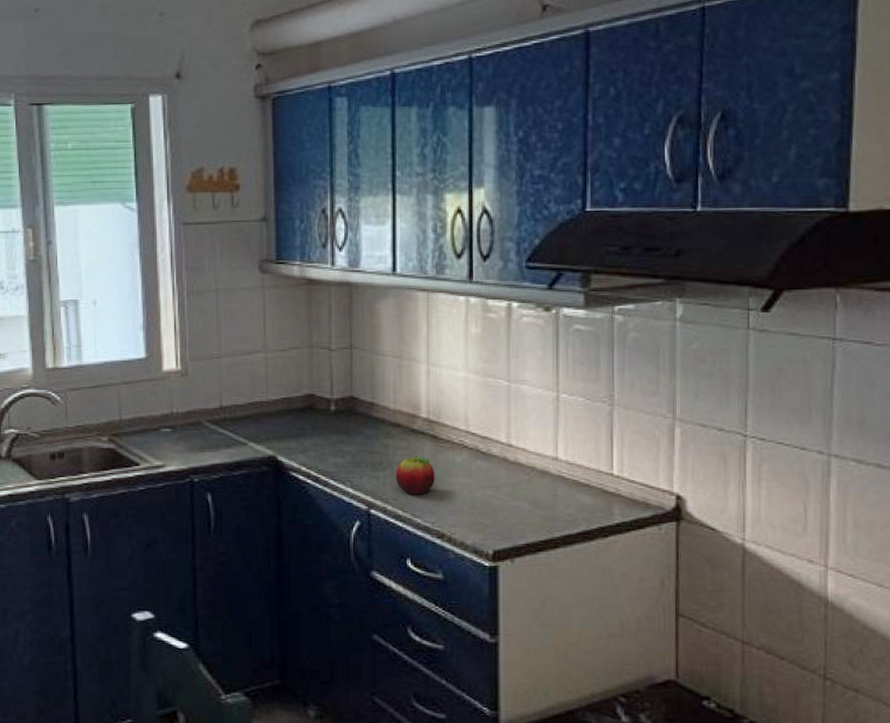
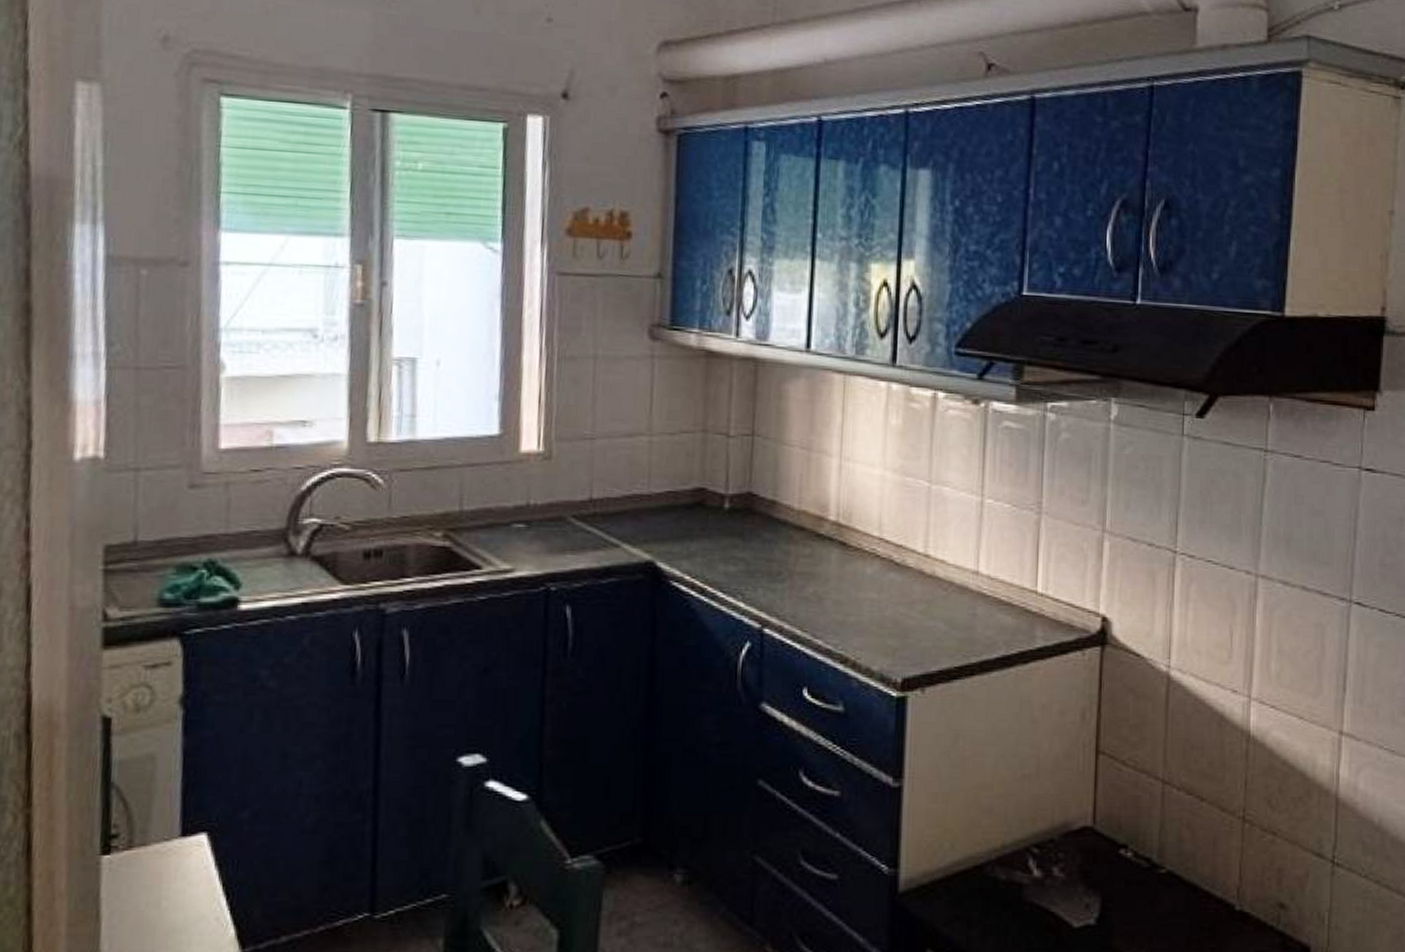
fruit: present [395,456,435,495] -> none [795,565,841,612]

